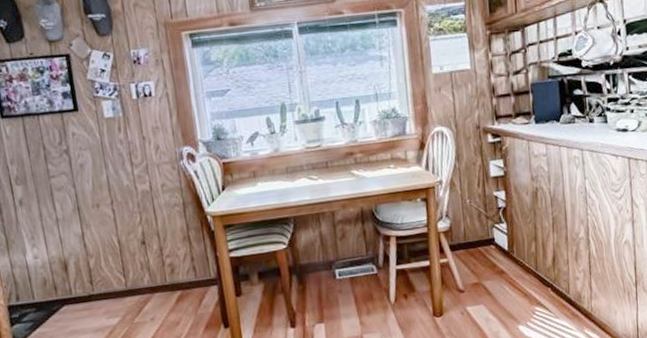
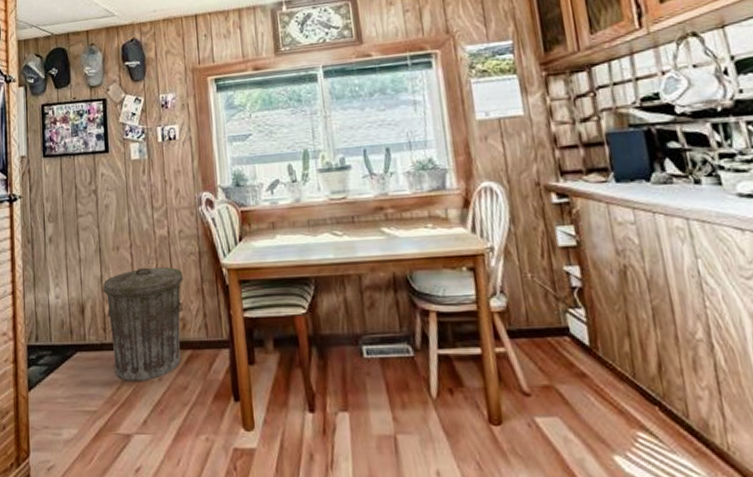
trash can: none [85,219,172,325] -> present [102,267,183,381]

